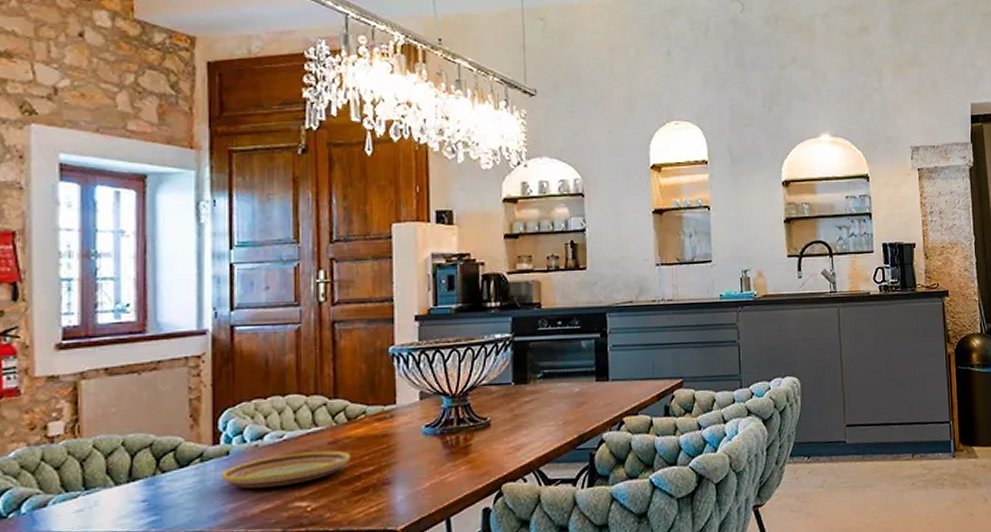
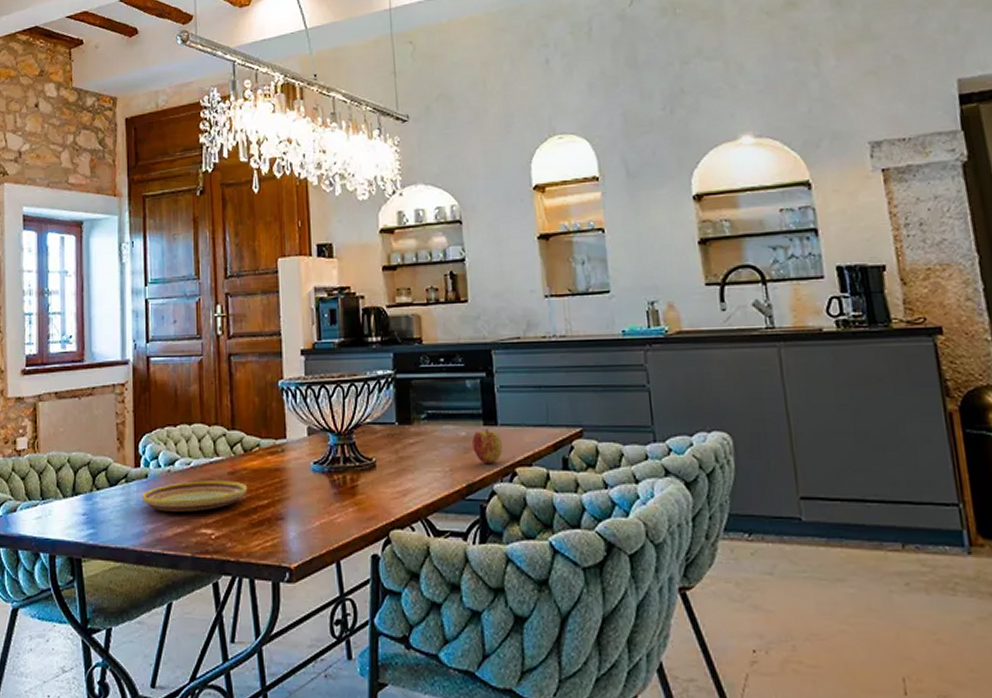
apple: none [585,384,613,415] -> present [472,429,503,463]

